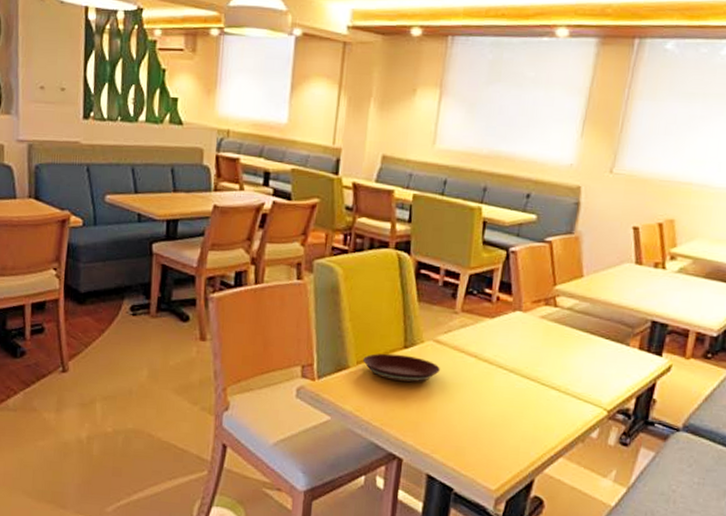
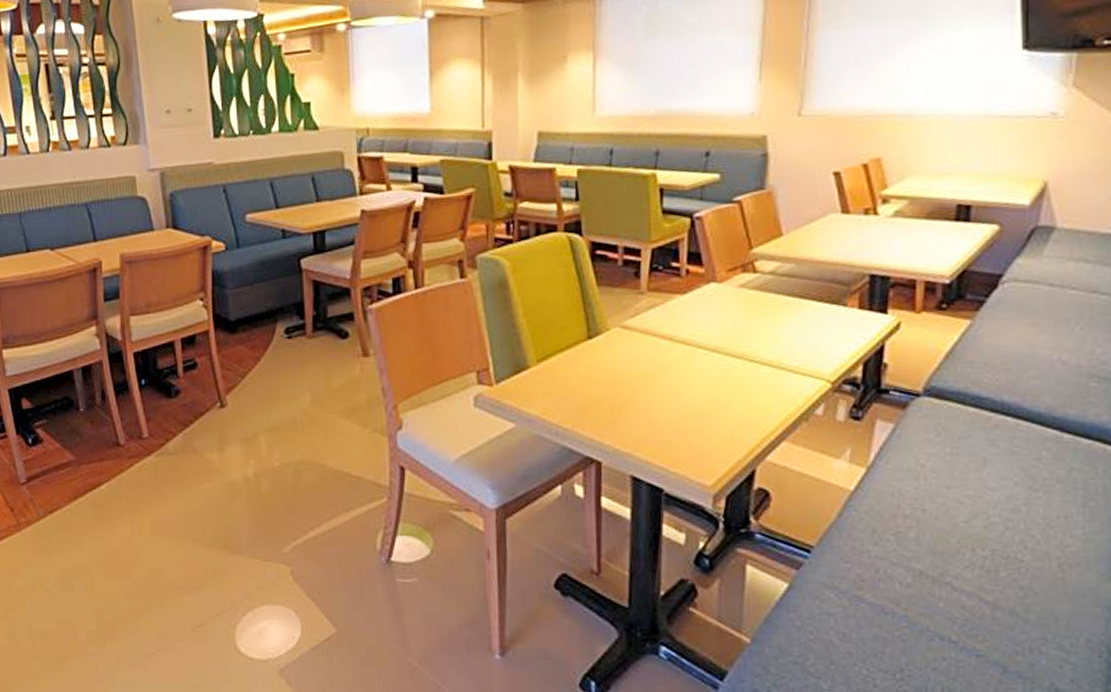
plate: present [363,353,441,383] -> none [544,346,633,377]

